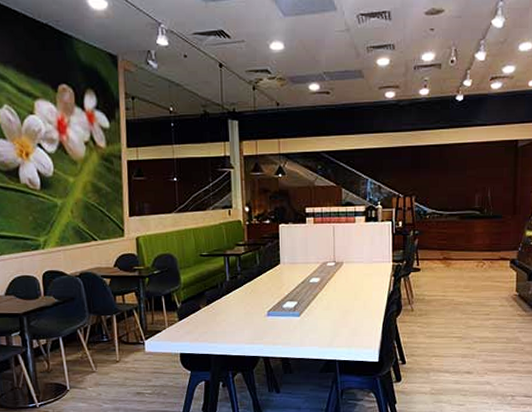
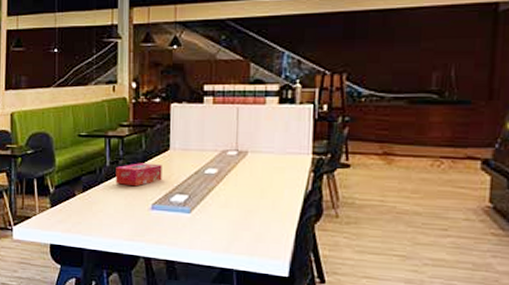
tissue box: none [235,276,275,297] -> present [115,163,162,187]

